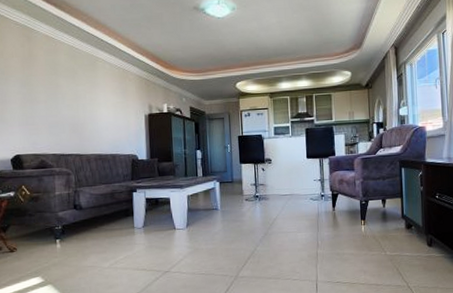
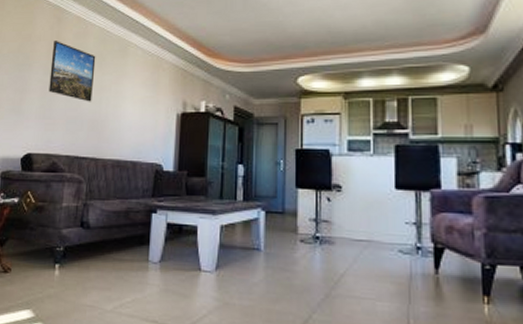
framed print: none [26,57,70,109] -> present [48,41,96,102]

